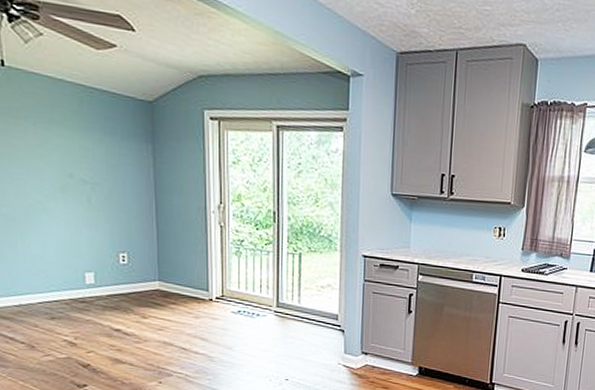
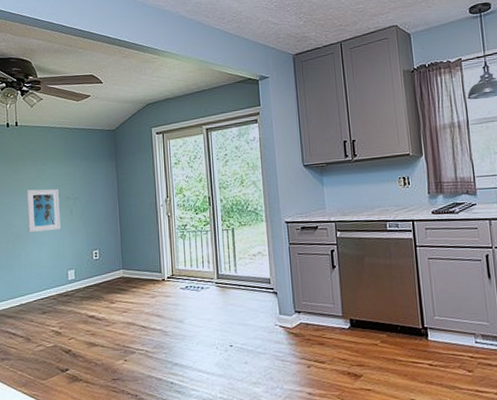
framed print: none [22,160,74,220] -> present [27,189,60,232]

